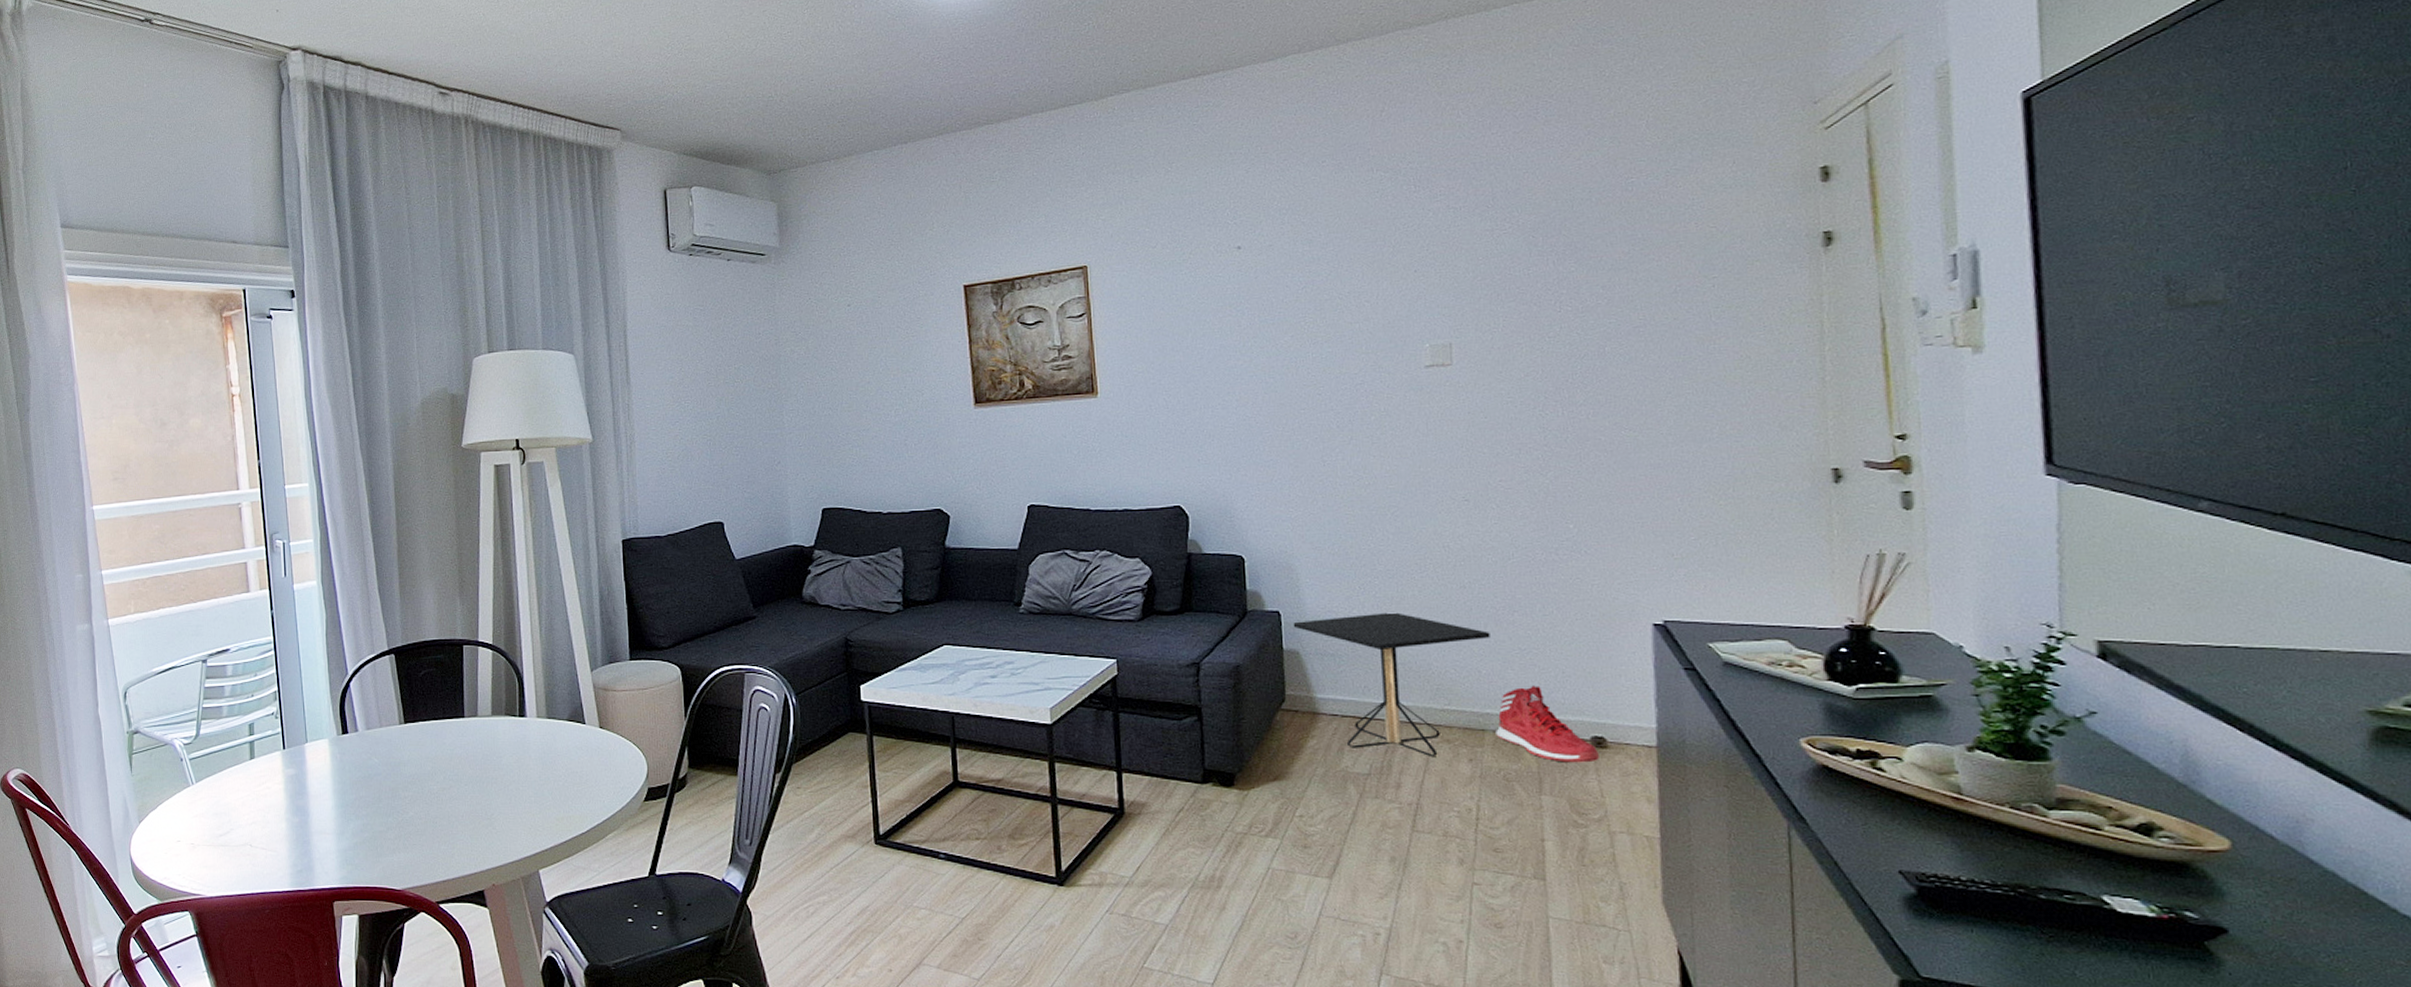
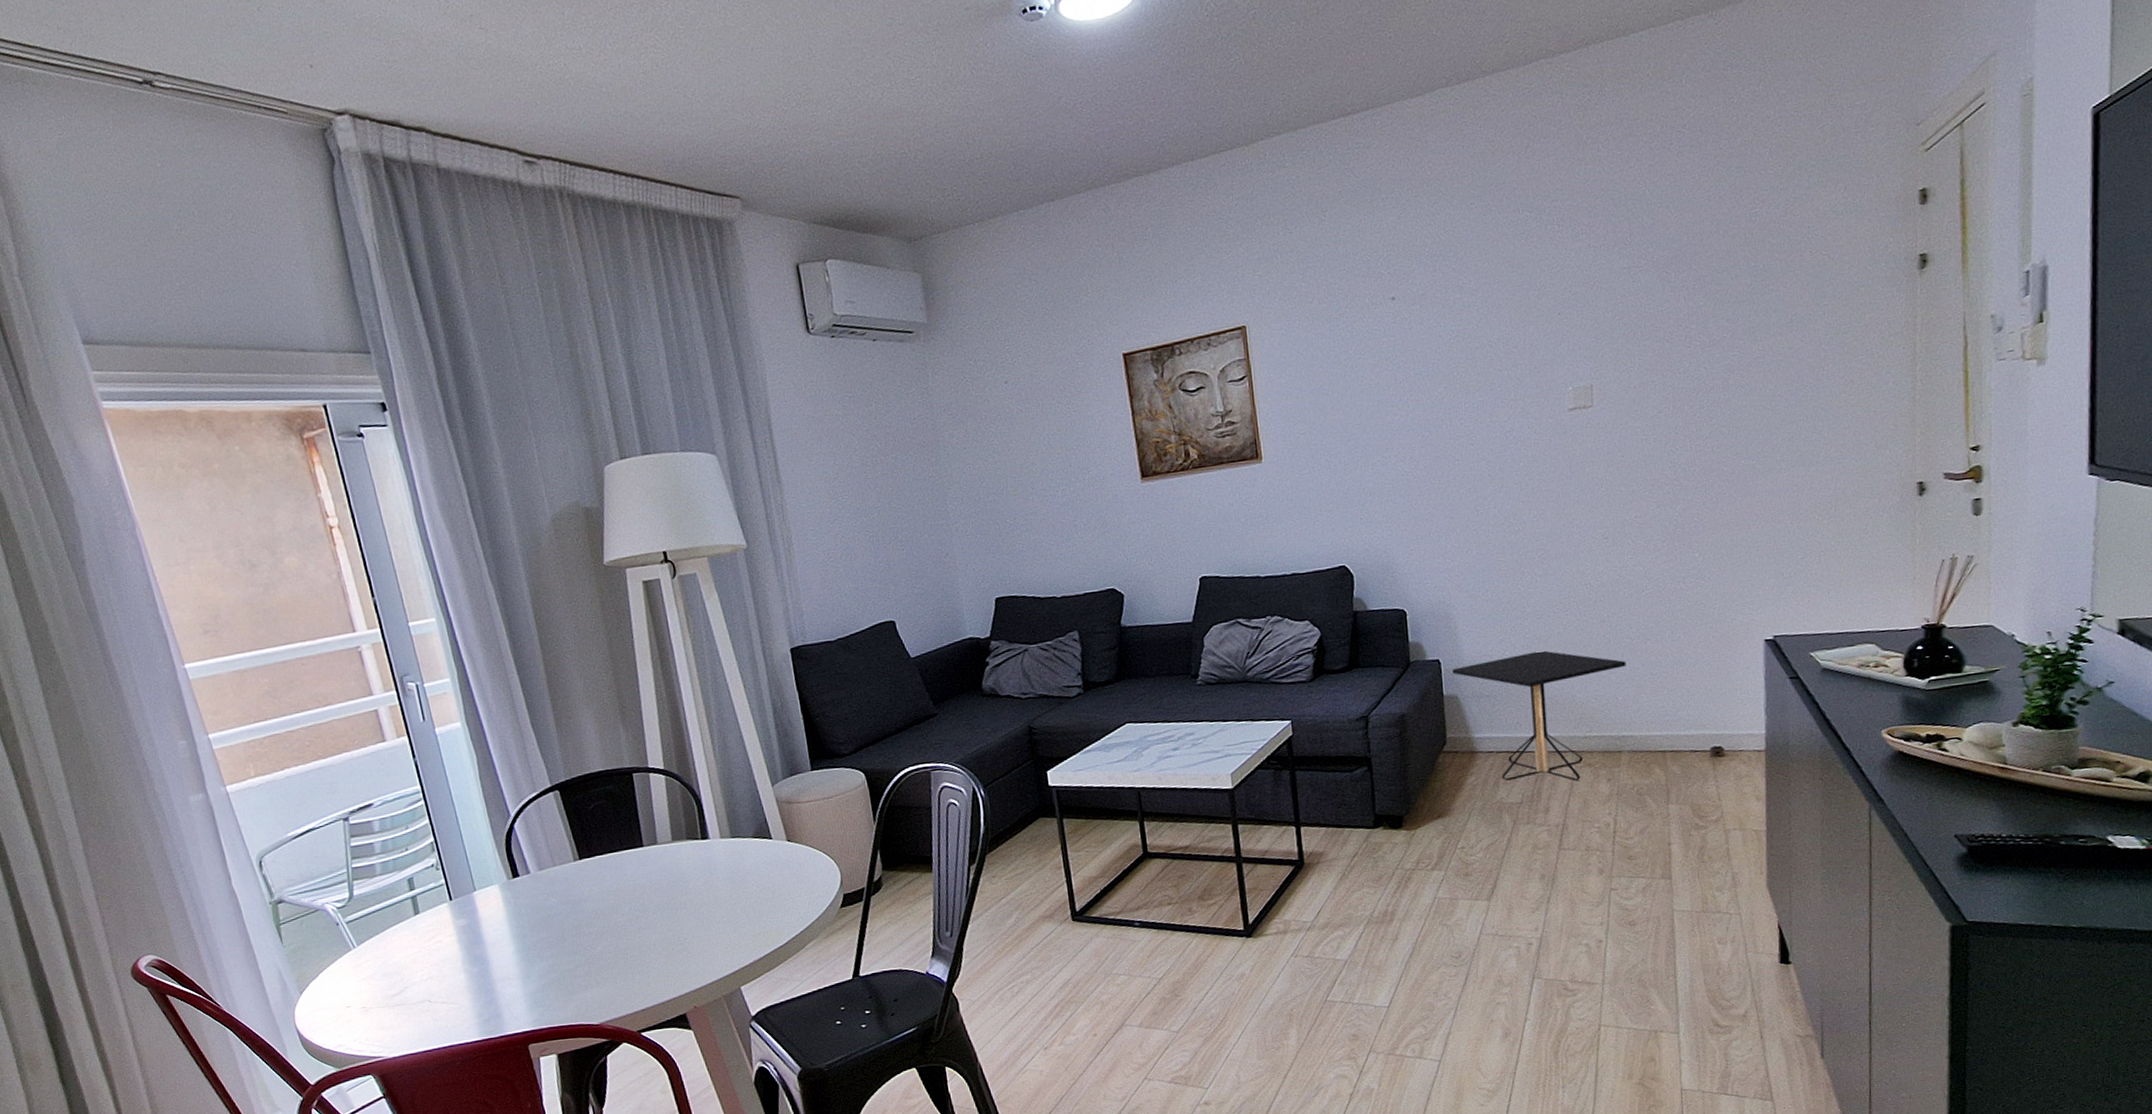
sneaker: present [1496,686,1599,763] -> none [1630,706,1717,773]

